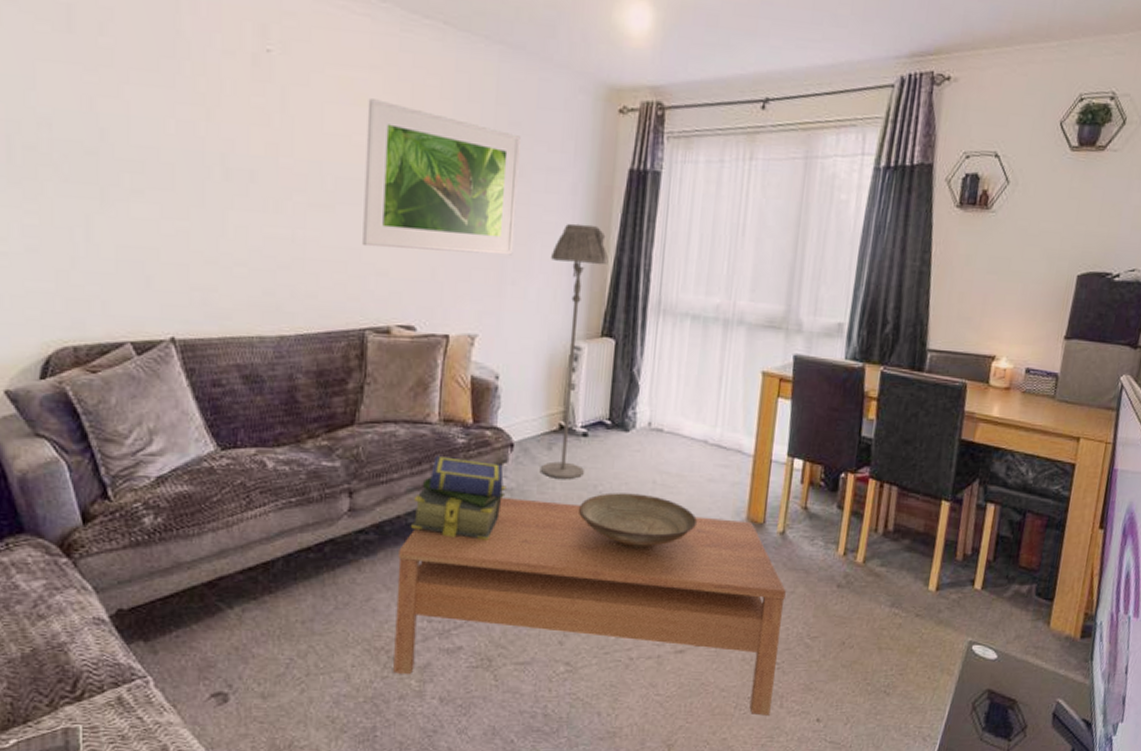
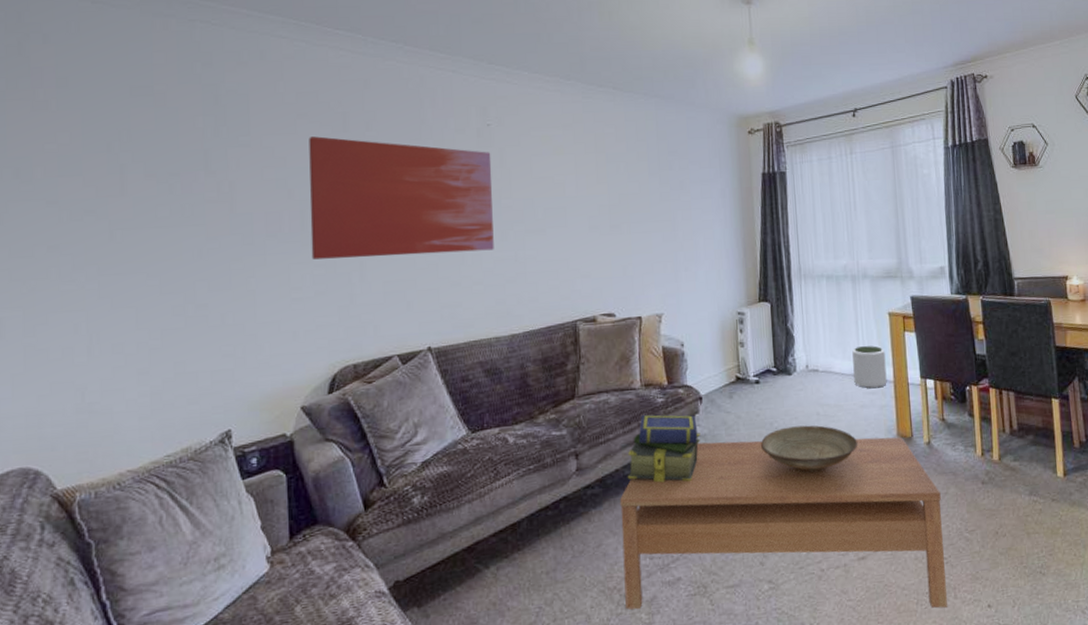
wall art: none [19,33,269,224] -> present [309,136,494,260]
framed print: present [362,99,521,256] -> none [563,148,683,257]
floor lamp: present [541,223,609,479] -> none [712,217,761,422]
plant pot: none [705,408,750,461] -> present [852,346,887,389]

